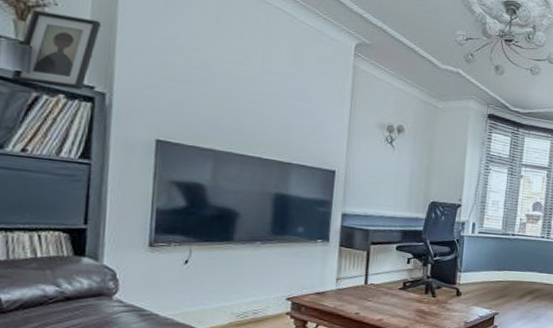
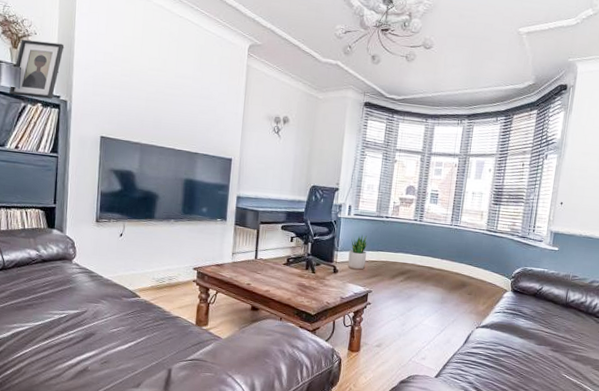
planter: none [472,253,494,292] -> present [347,234,368,271]

